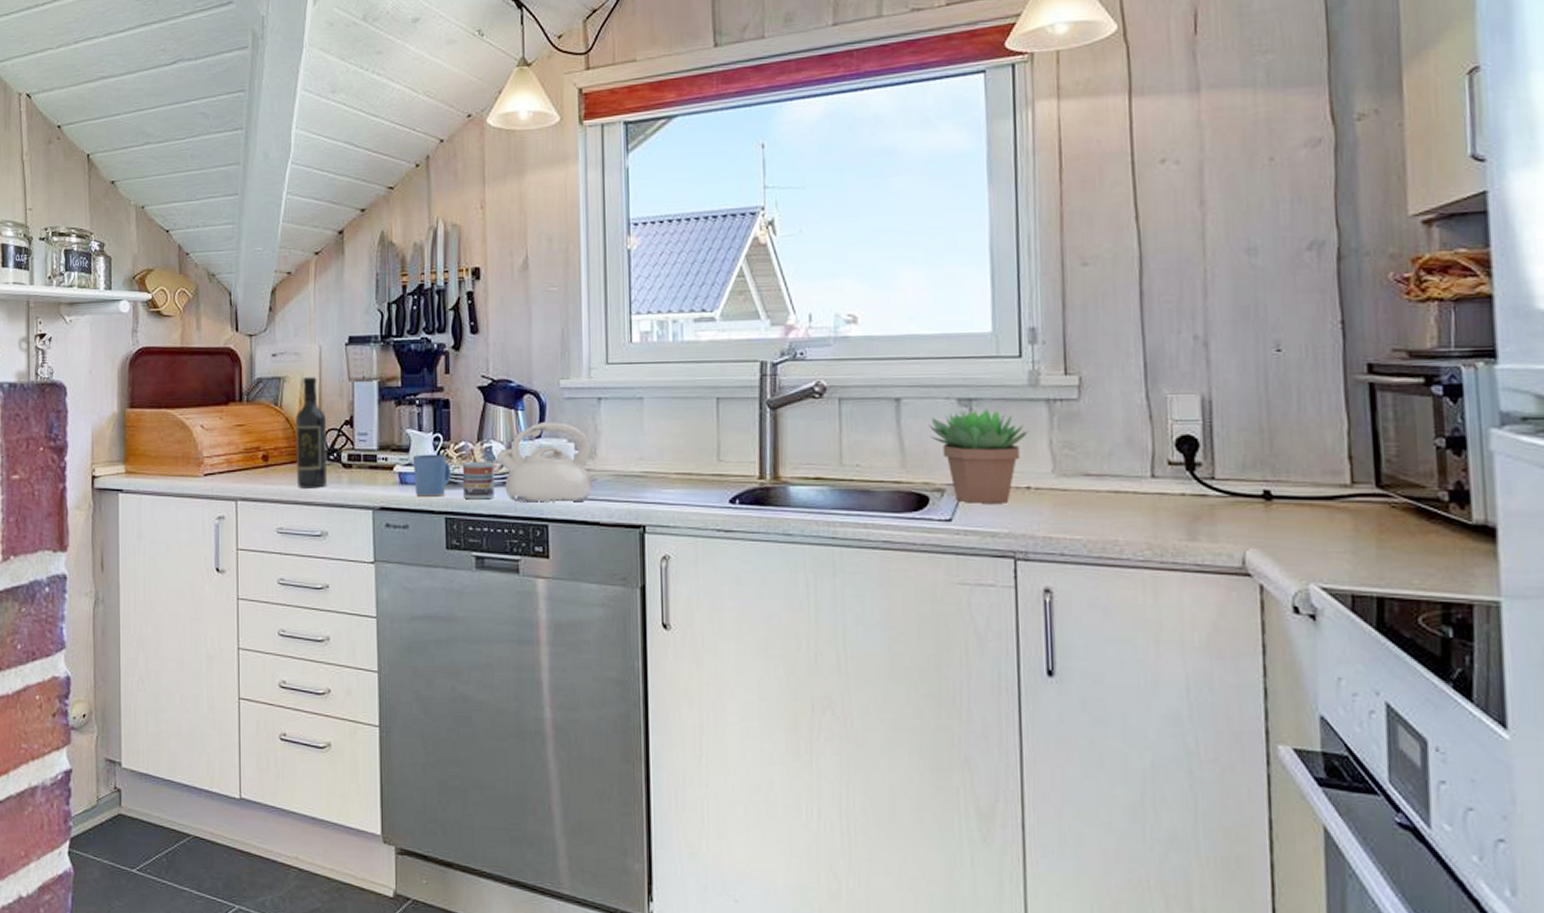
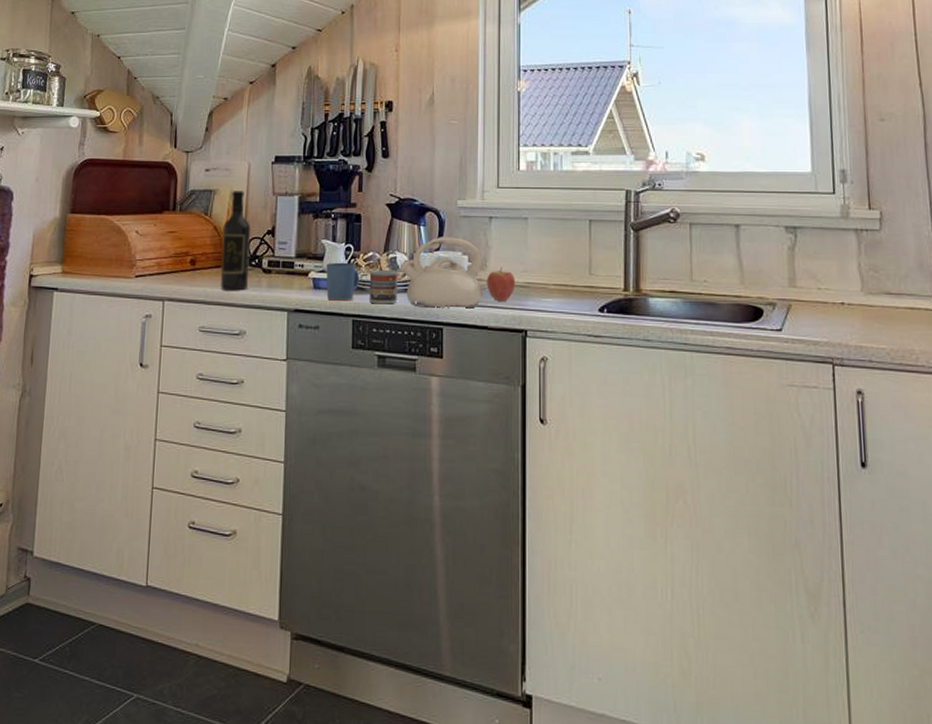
fruit: none [597,455,631,495] -> present [487,267,516,302]
succulent plant: present [928,408,1028,503] -> none [762,235,841,316]

